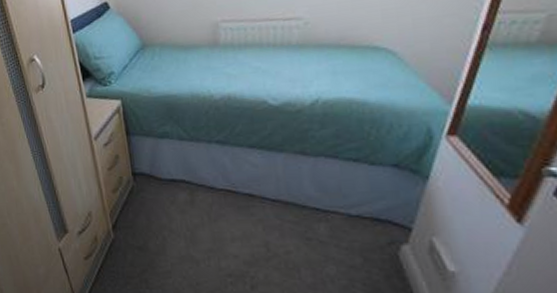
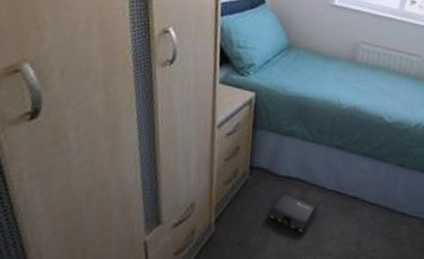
bag: none [160,196,211,236] -> present [268,193,318,233]

